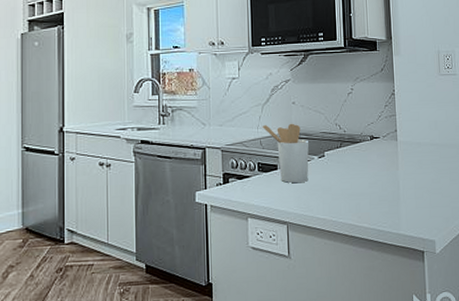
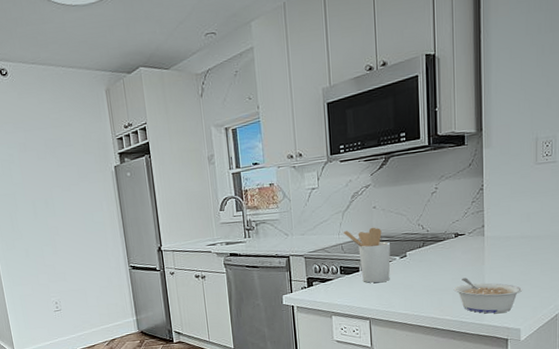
legume: none [370,183,435,223] -> present [453,278,523,314]

